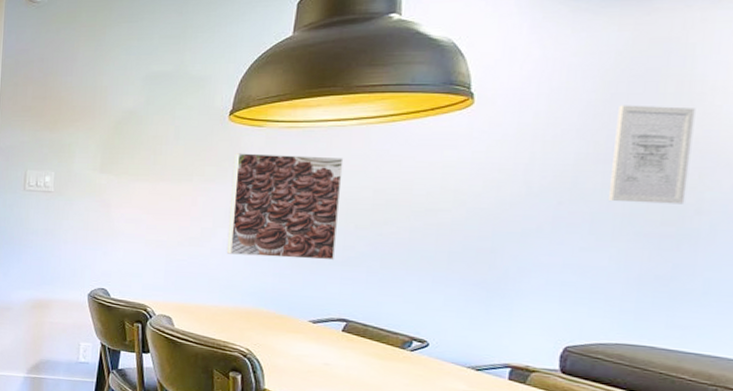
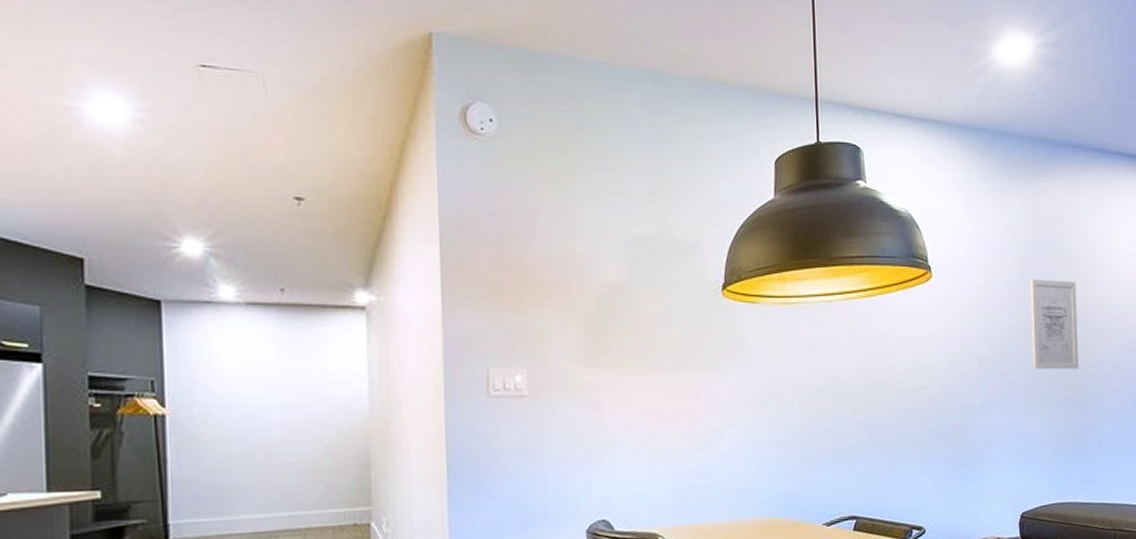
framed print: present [226,153,344,261] -> none [733,335,838,457]

